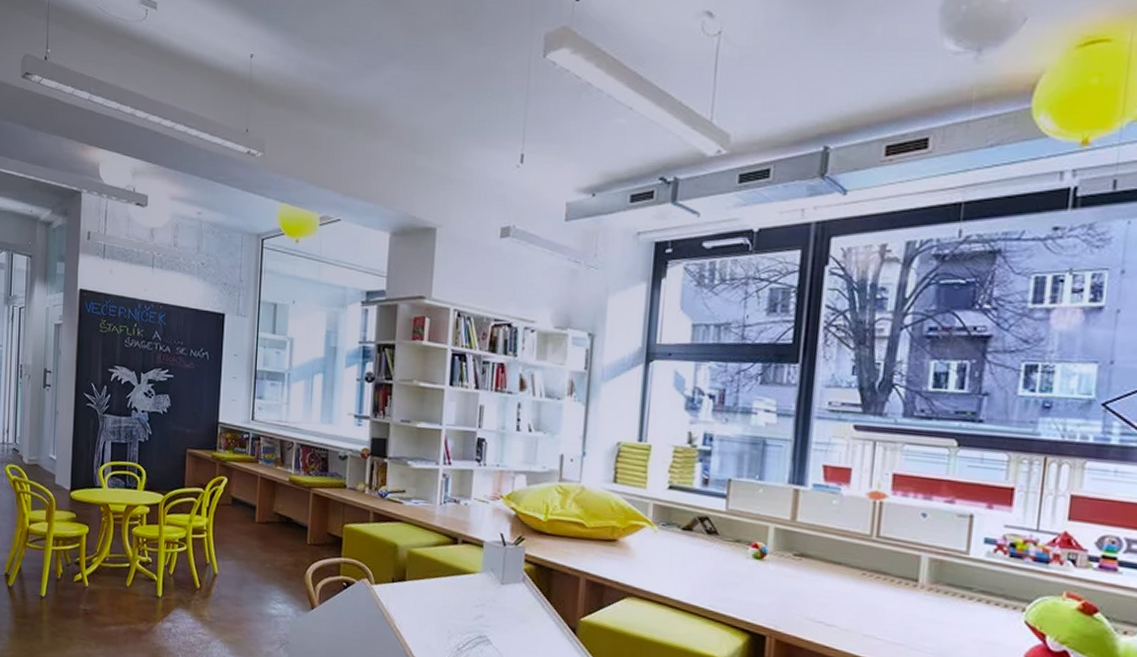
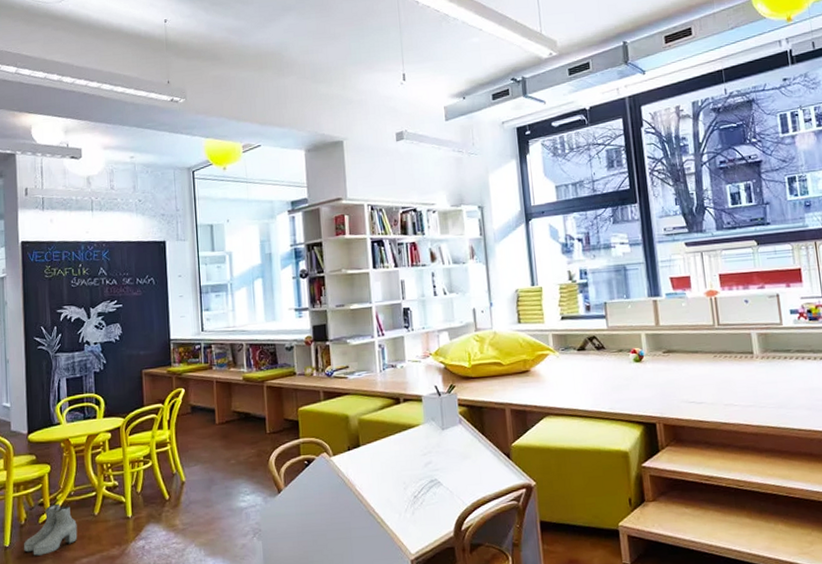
boots: none [57,565,109,614] -> present [23,503,78,556]

